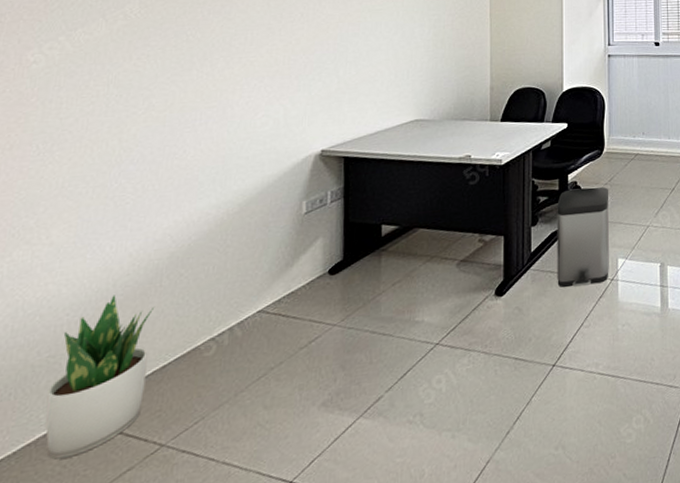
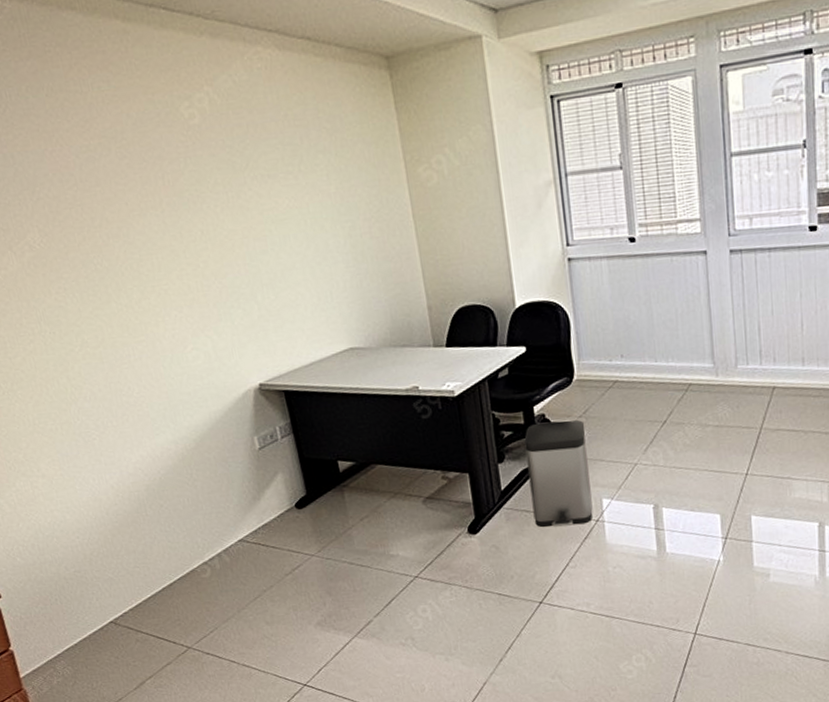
planter: present [45,295,154,460] -> none [80,522,164,652]

